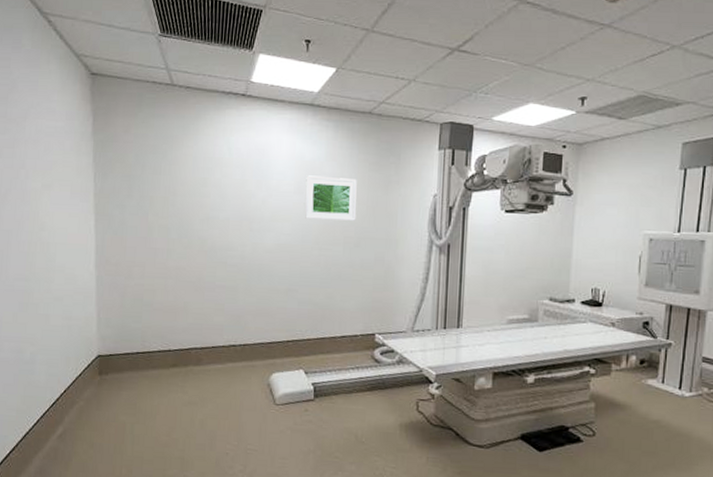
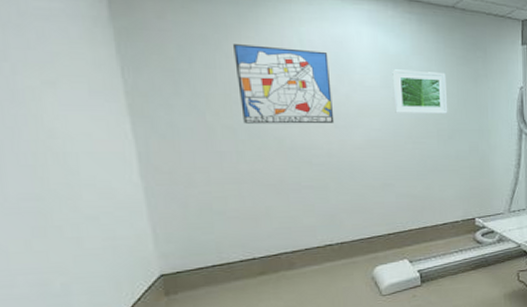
wall art: none [175,153,251,227] -> present [233,44,335,124]

